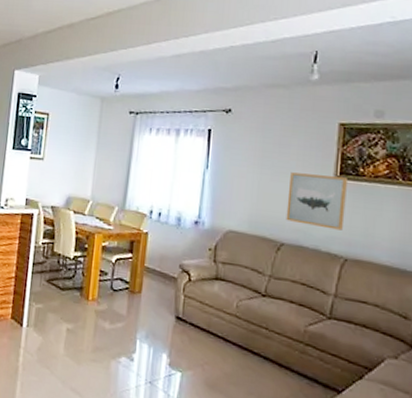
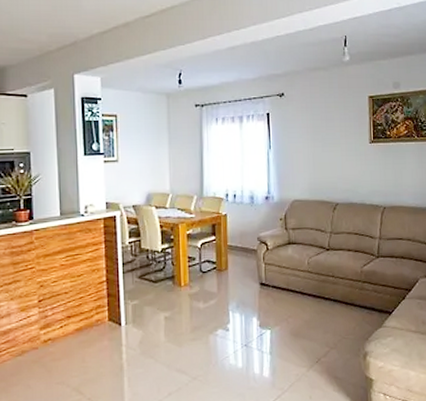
wall art: present [286,172,347,231] -> none [336,141,381,185]

